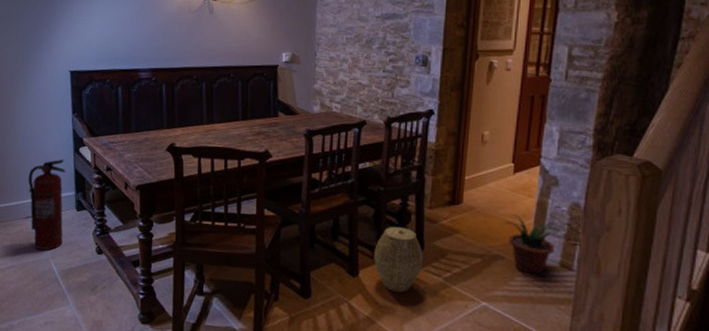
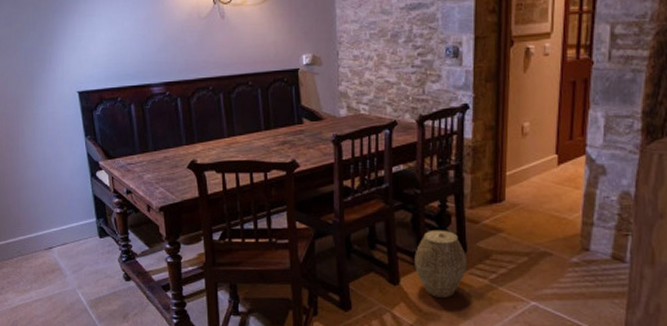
fire extinguisher: present [28,159,66,251] -> none [45,185,88,282]
potted plant: present [506,214,560,275] -> none [552,208,611,269]

